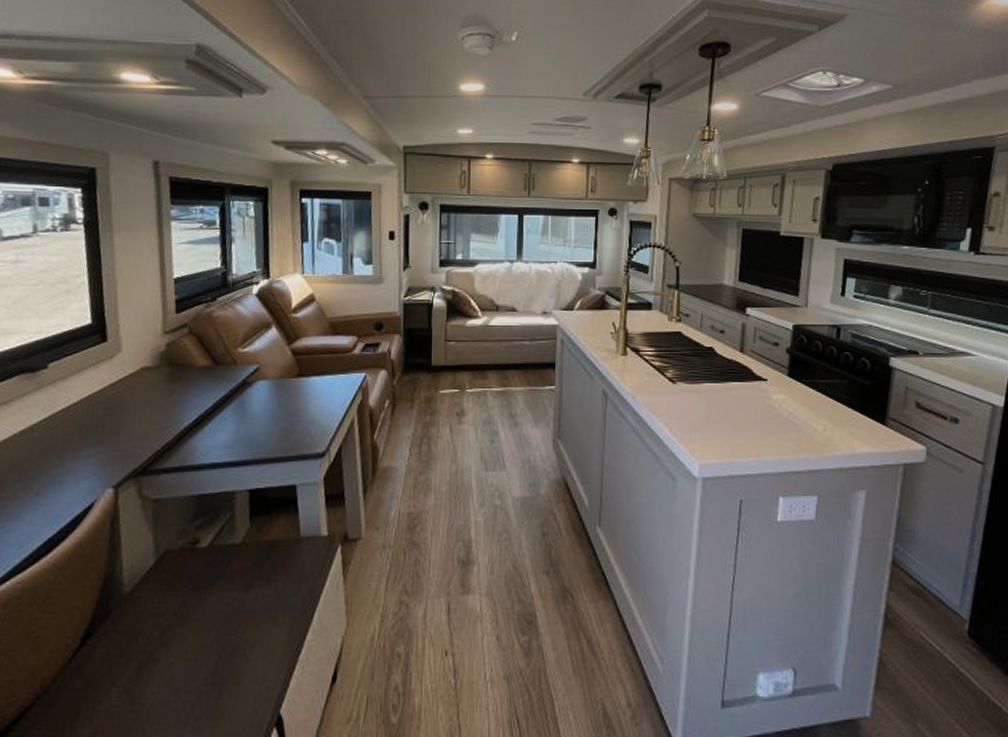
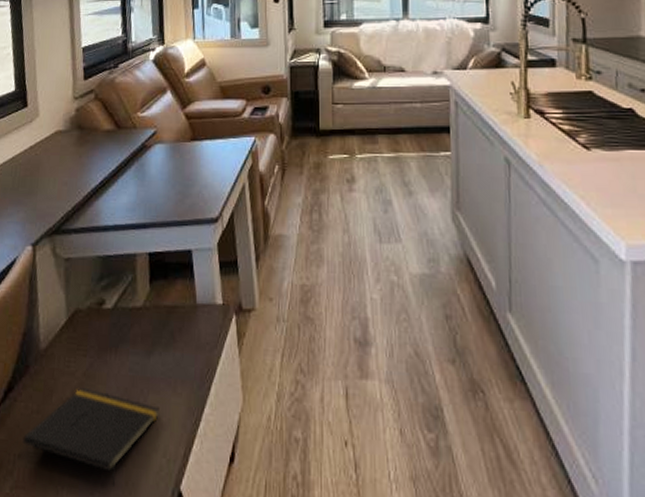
notepad: none [103,626,259,719] -> present [22,386,160,487]

